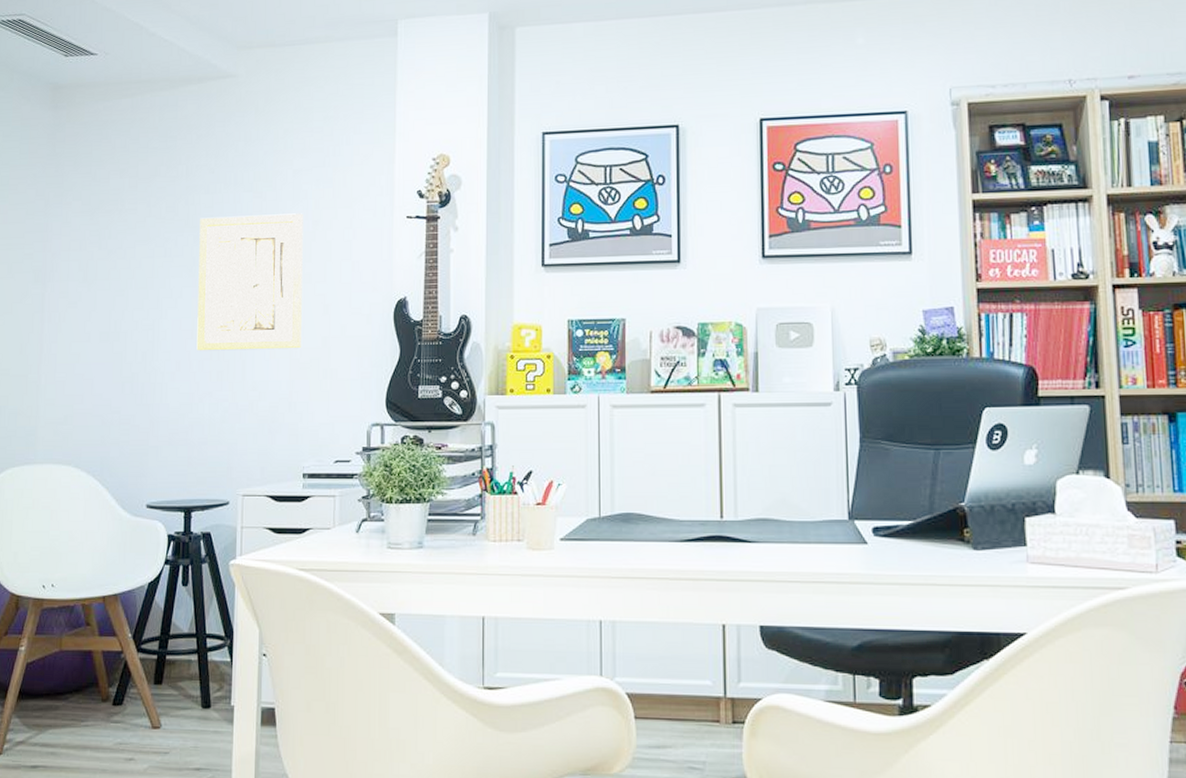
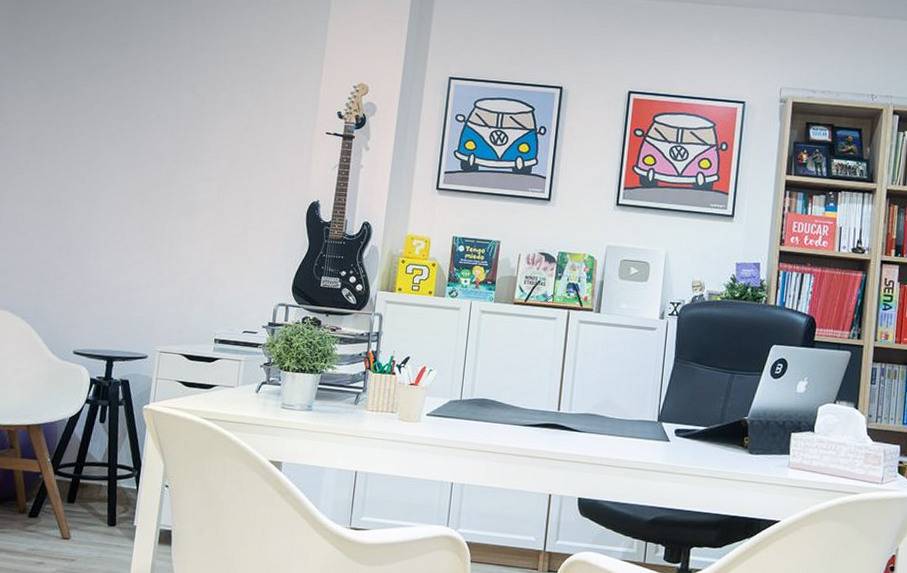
wall art: present [197,213,303,351] -> none [130,109,236,232]

